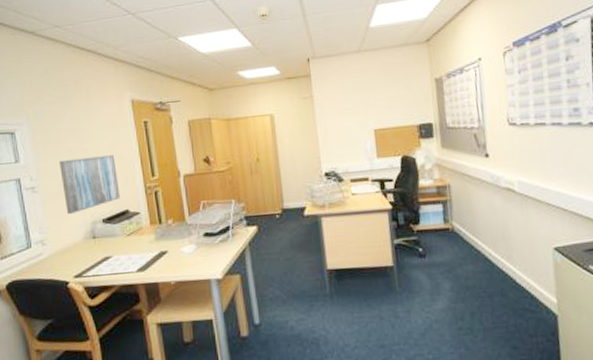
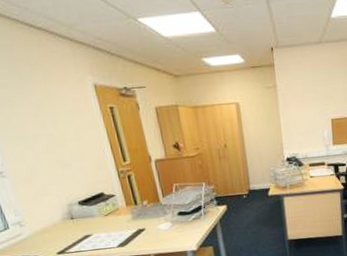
wall art: present [58,155,120,215] -> none [24,140,94,198]

